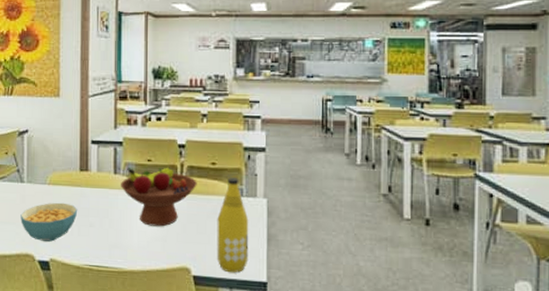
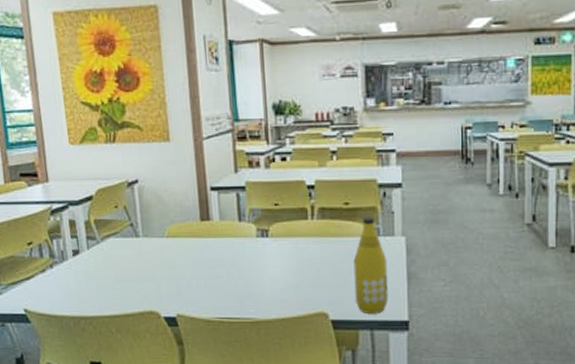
cereal bowl: present [20,202,78,243] -> none [139,255,202,298]
fruit bowl: present [121,167,197,227] -> none [247,210,330,273]

